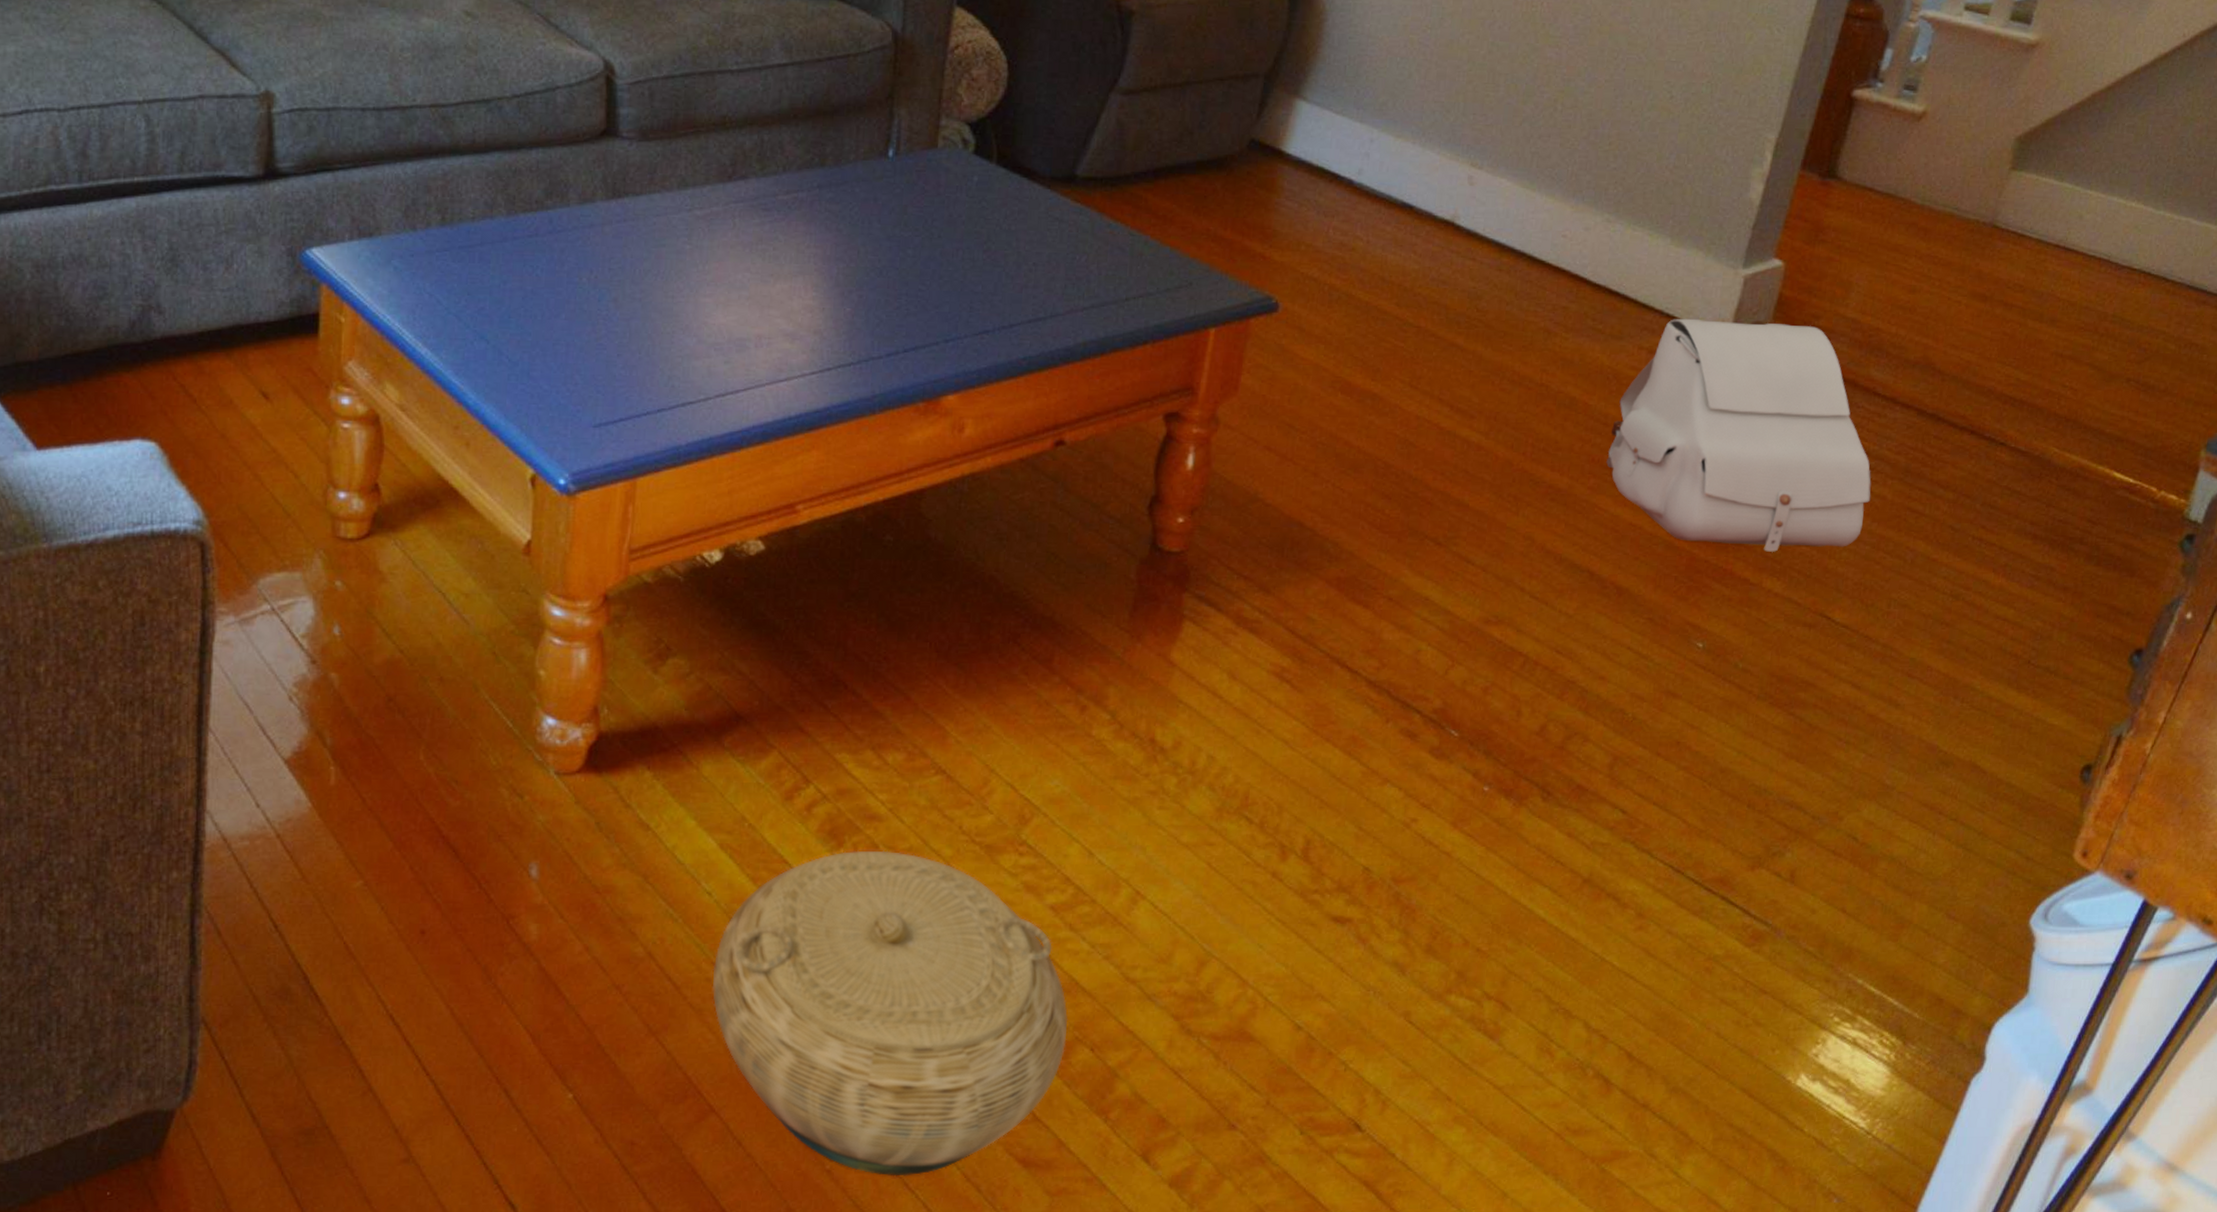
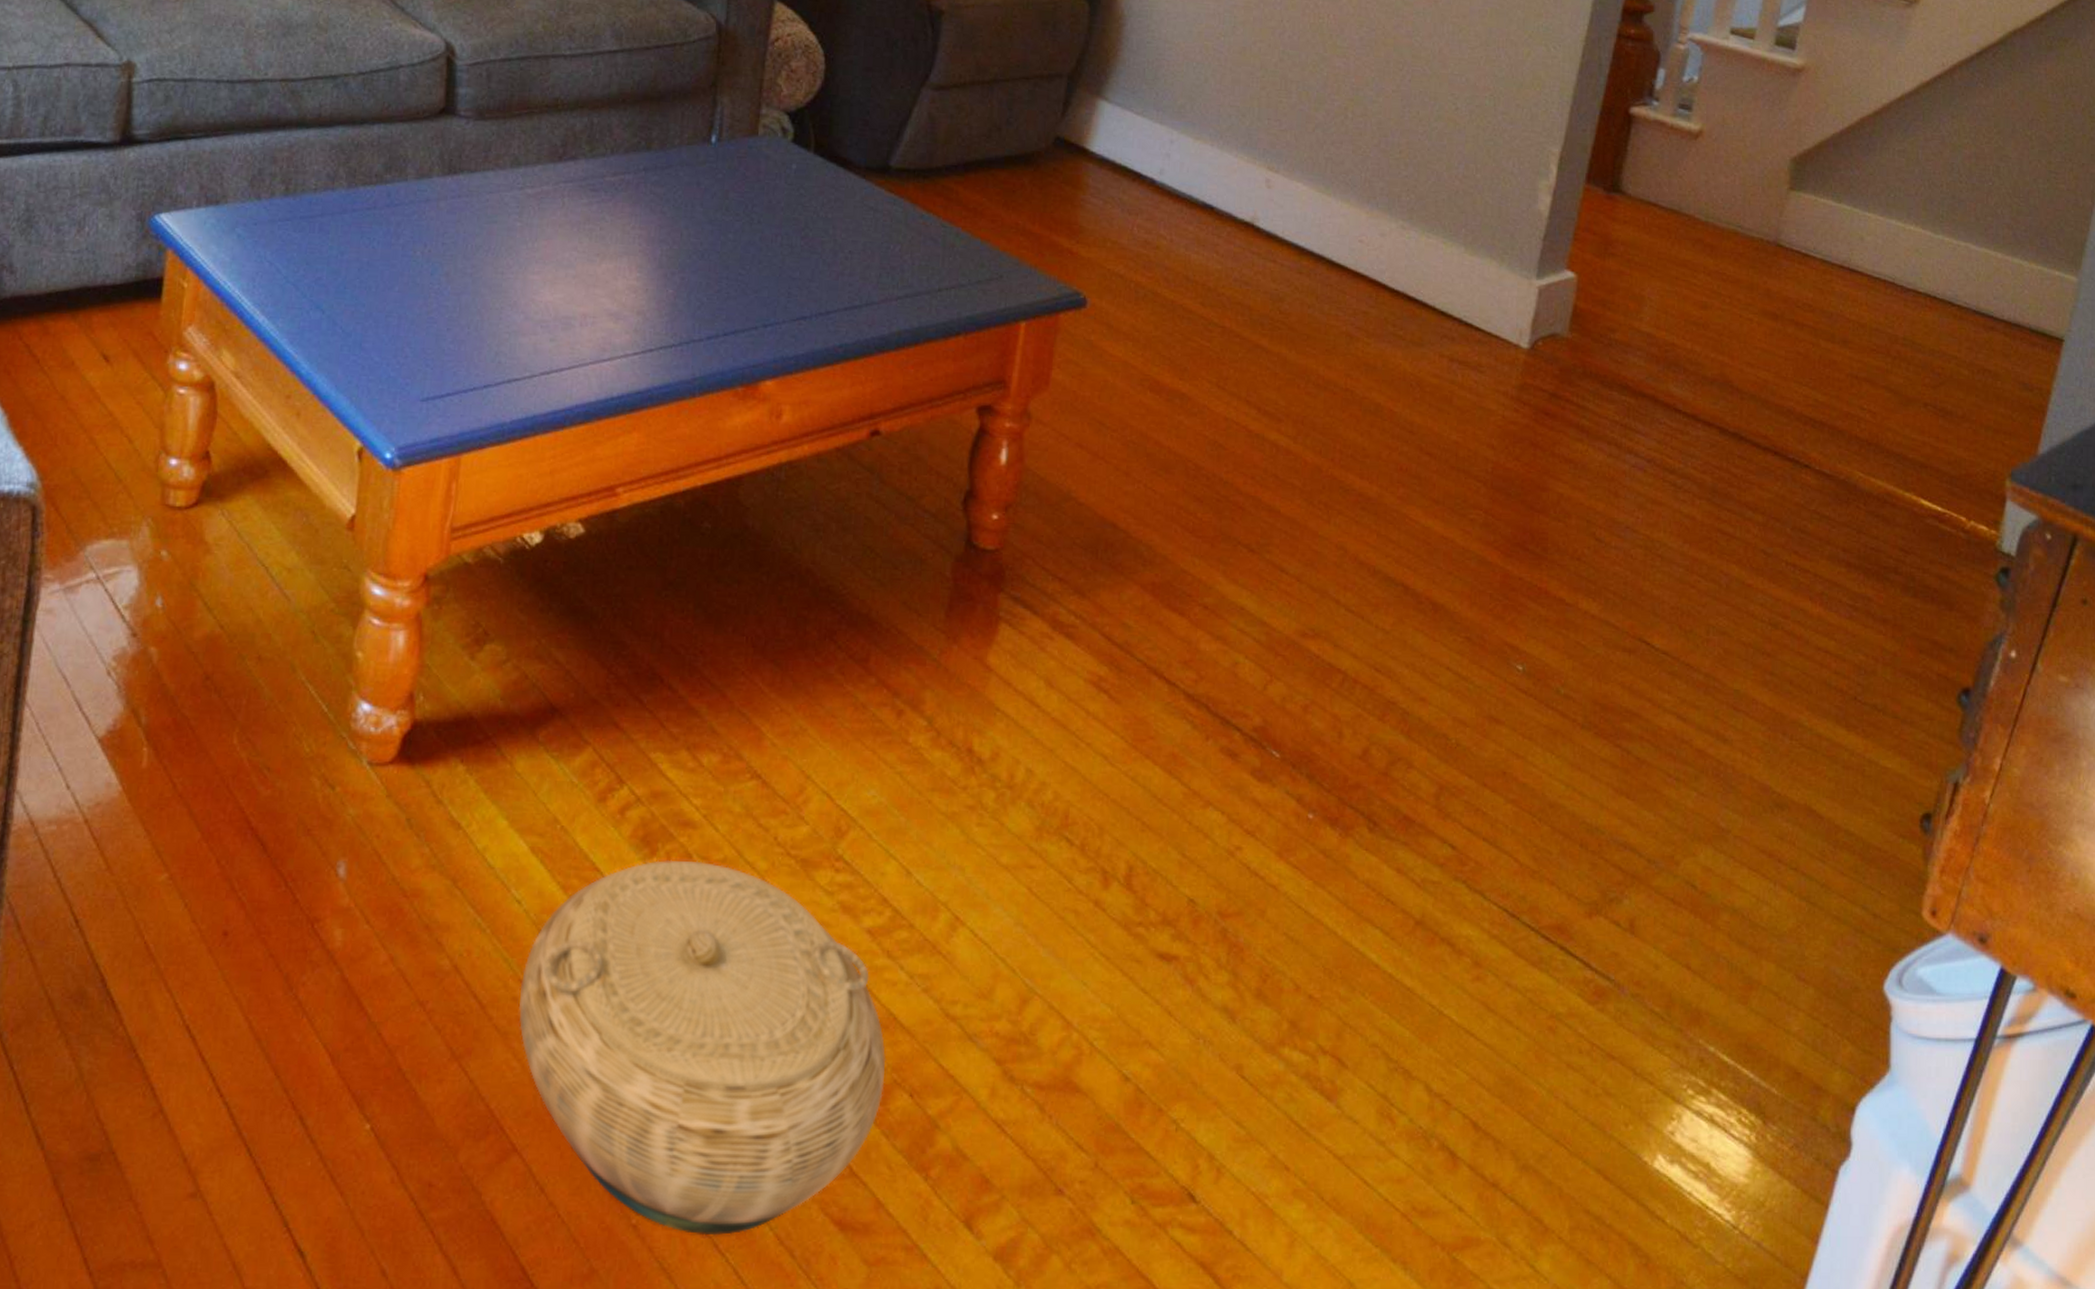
satchel: present [1606,318,1872,552] -> none [1415,327,1680,571]

